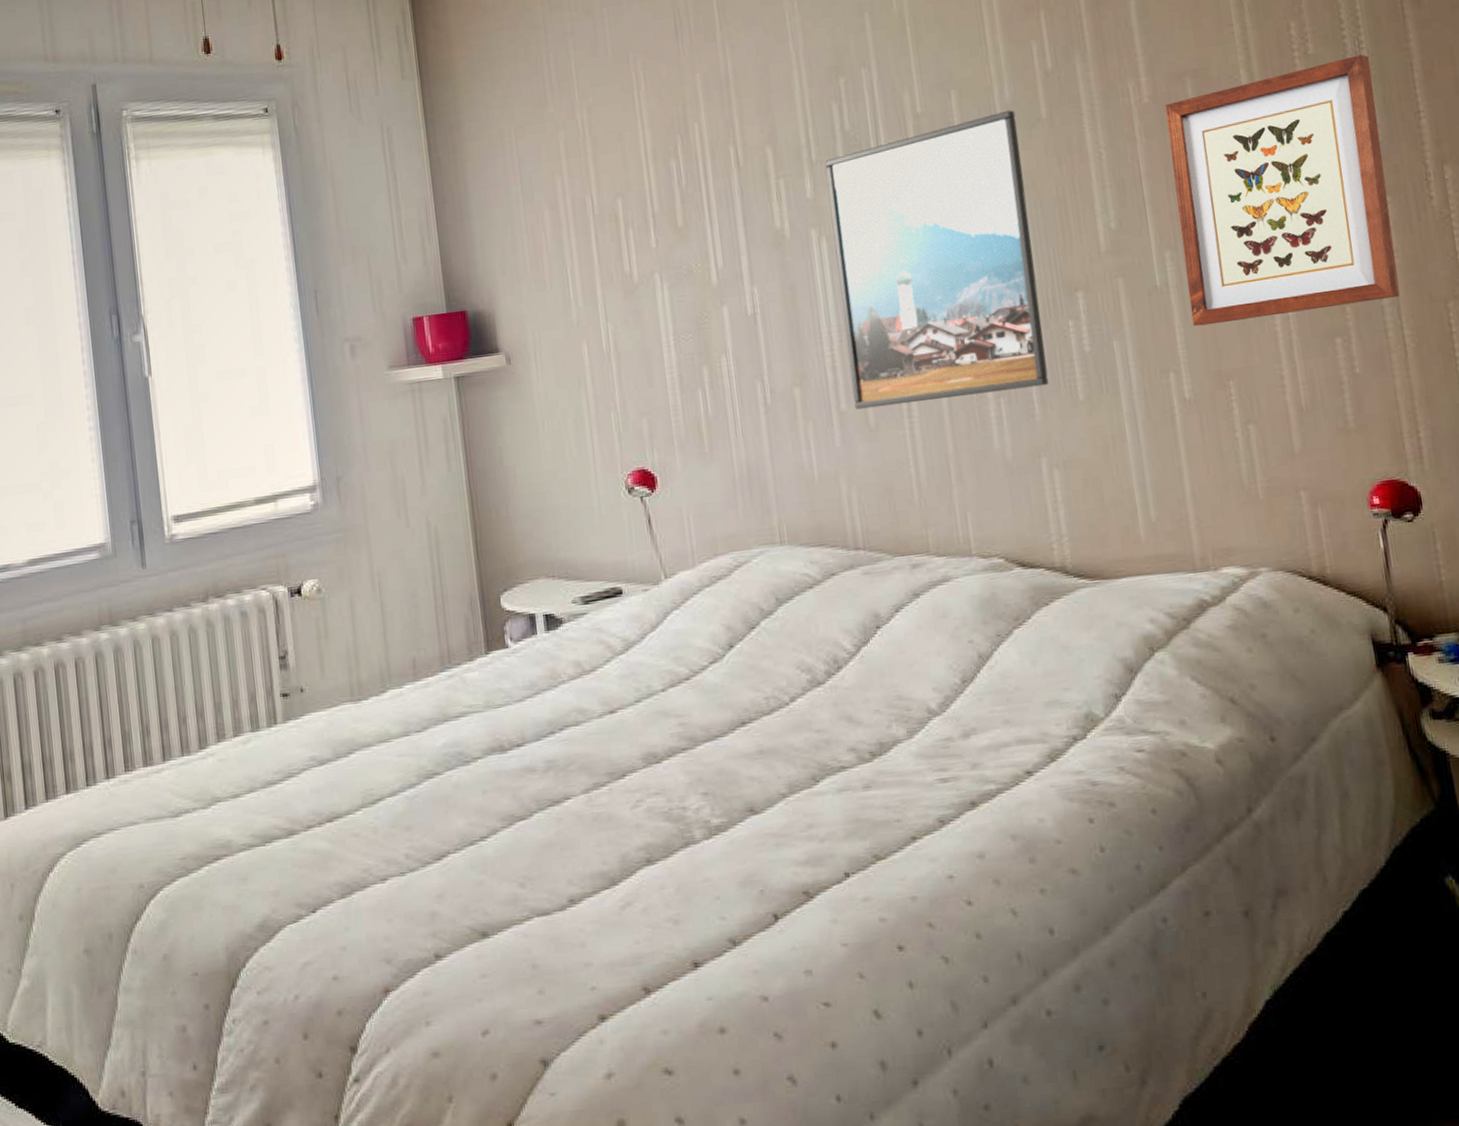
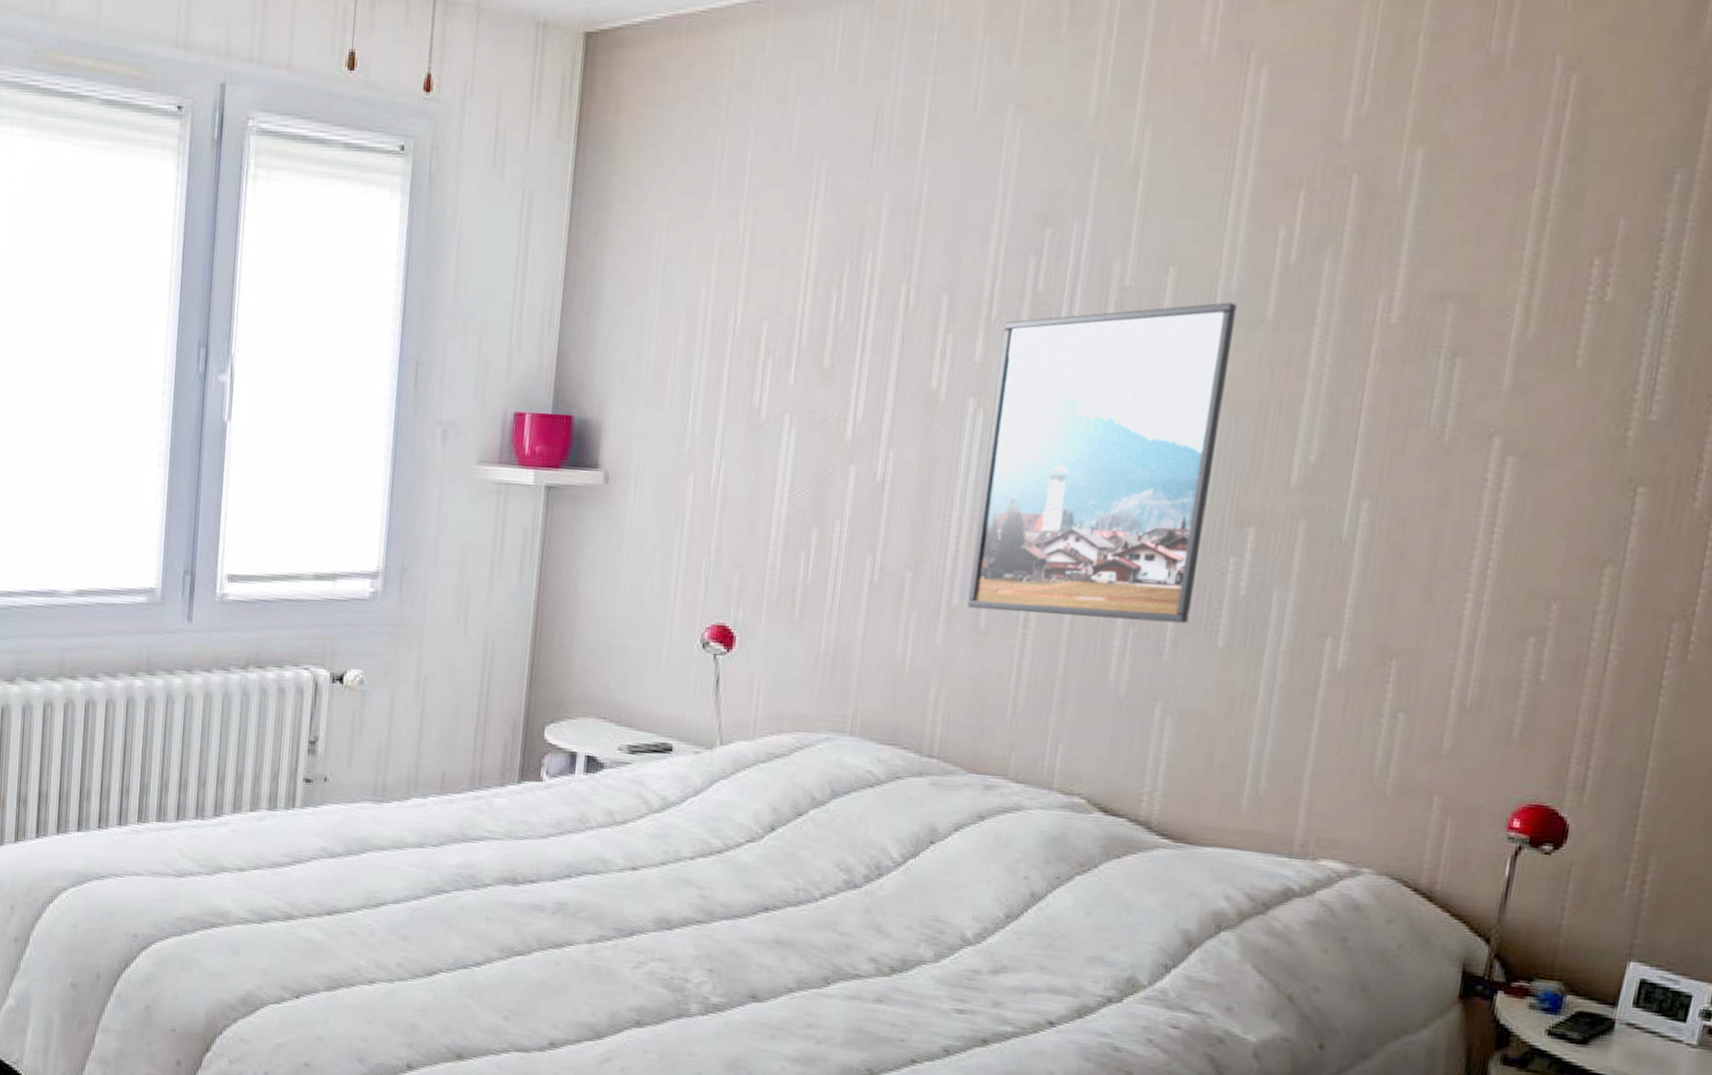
wall art: present [1165,54,1400,327] -> none [1370,313,1676,605]

